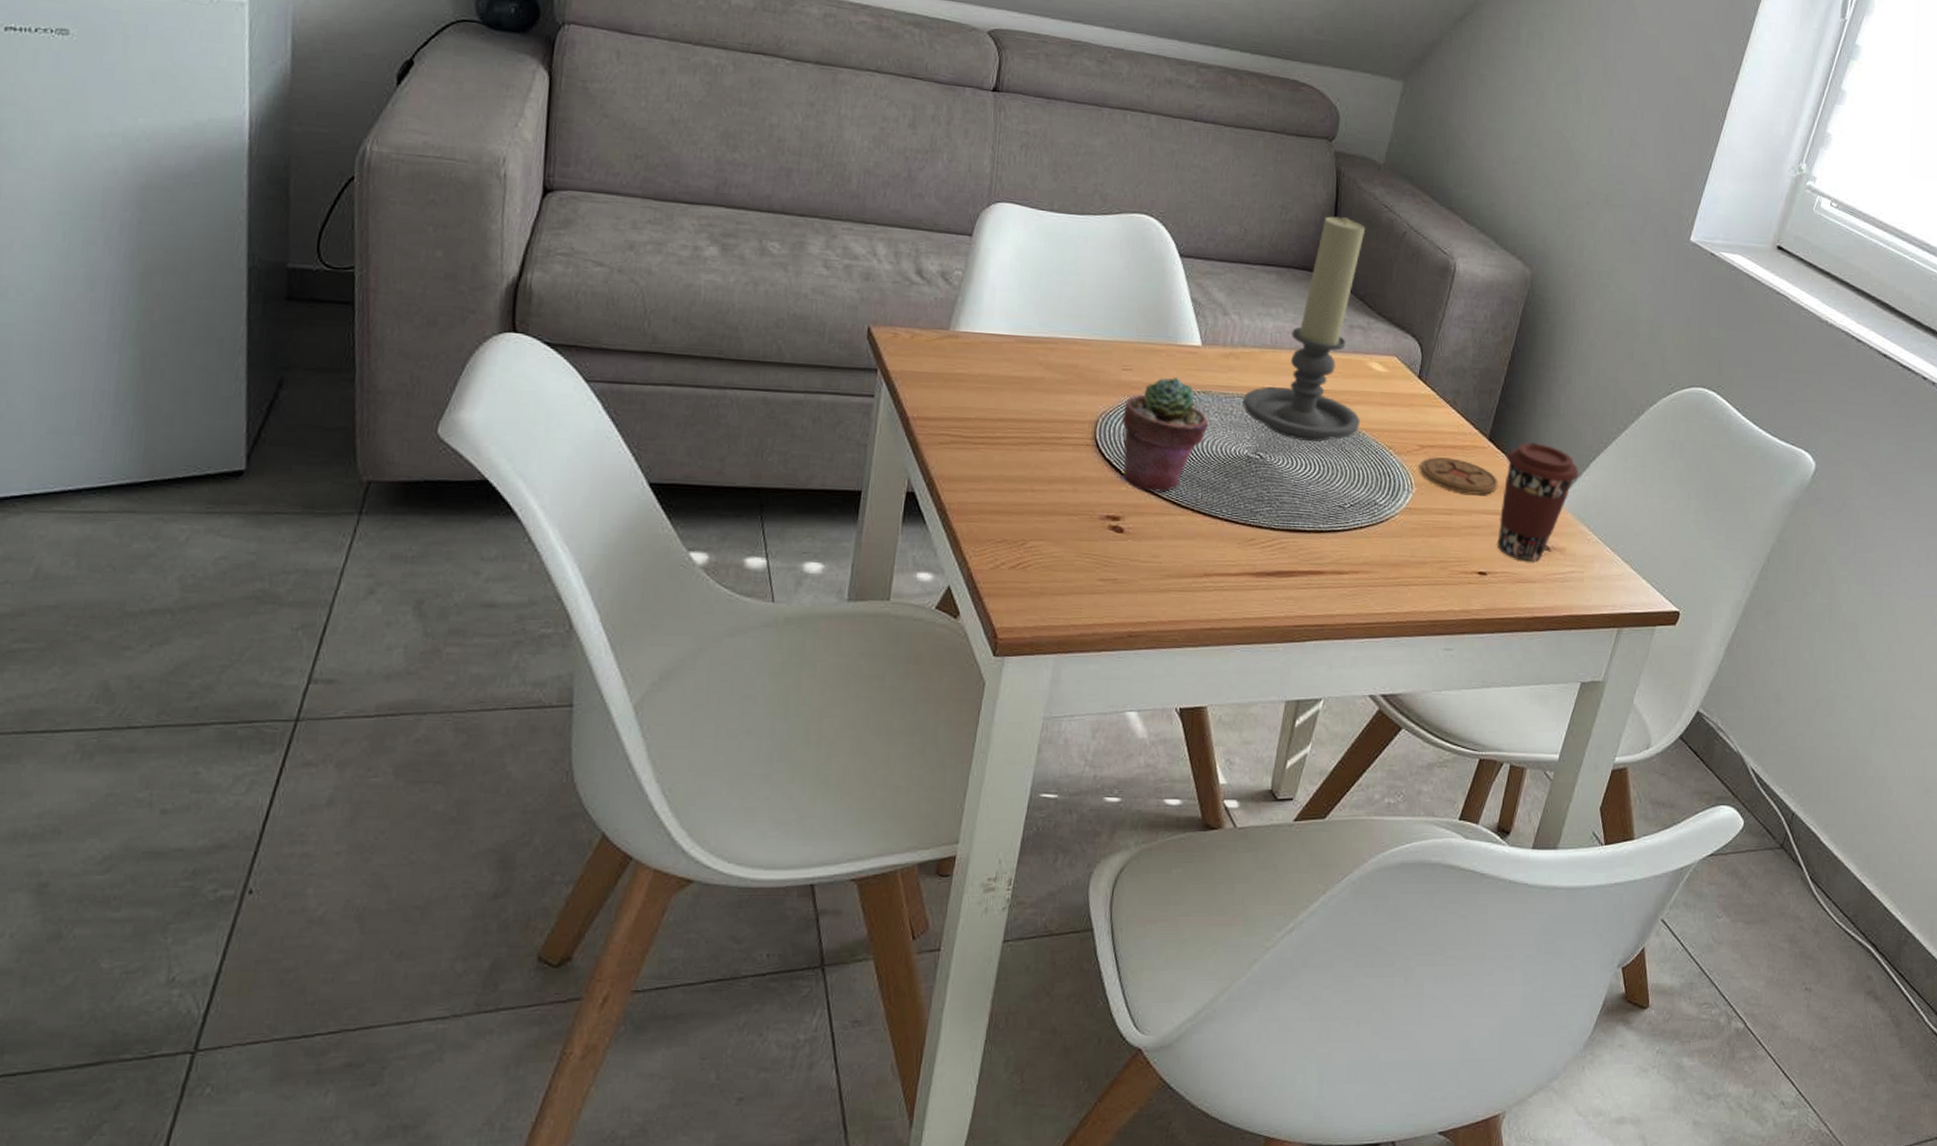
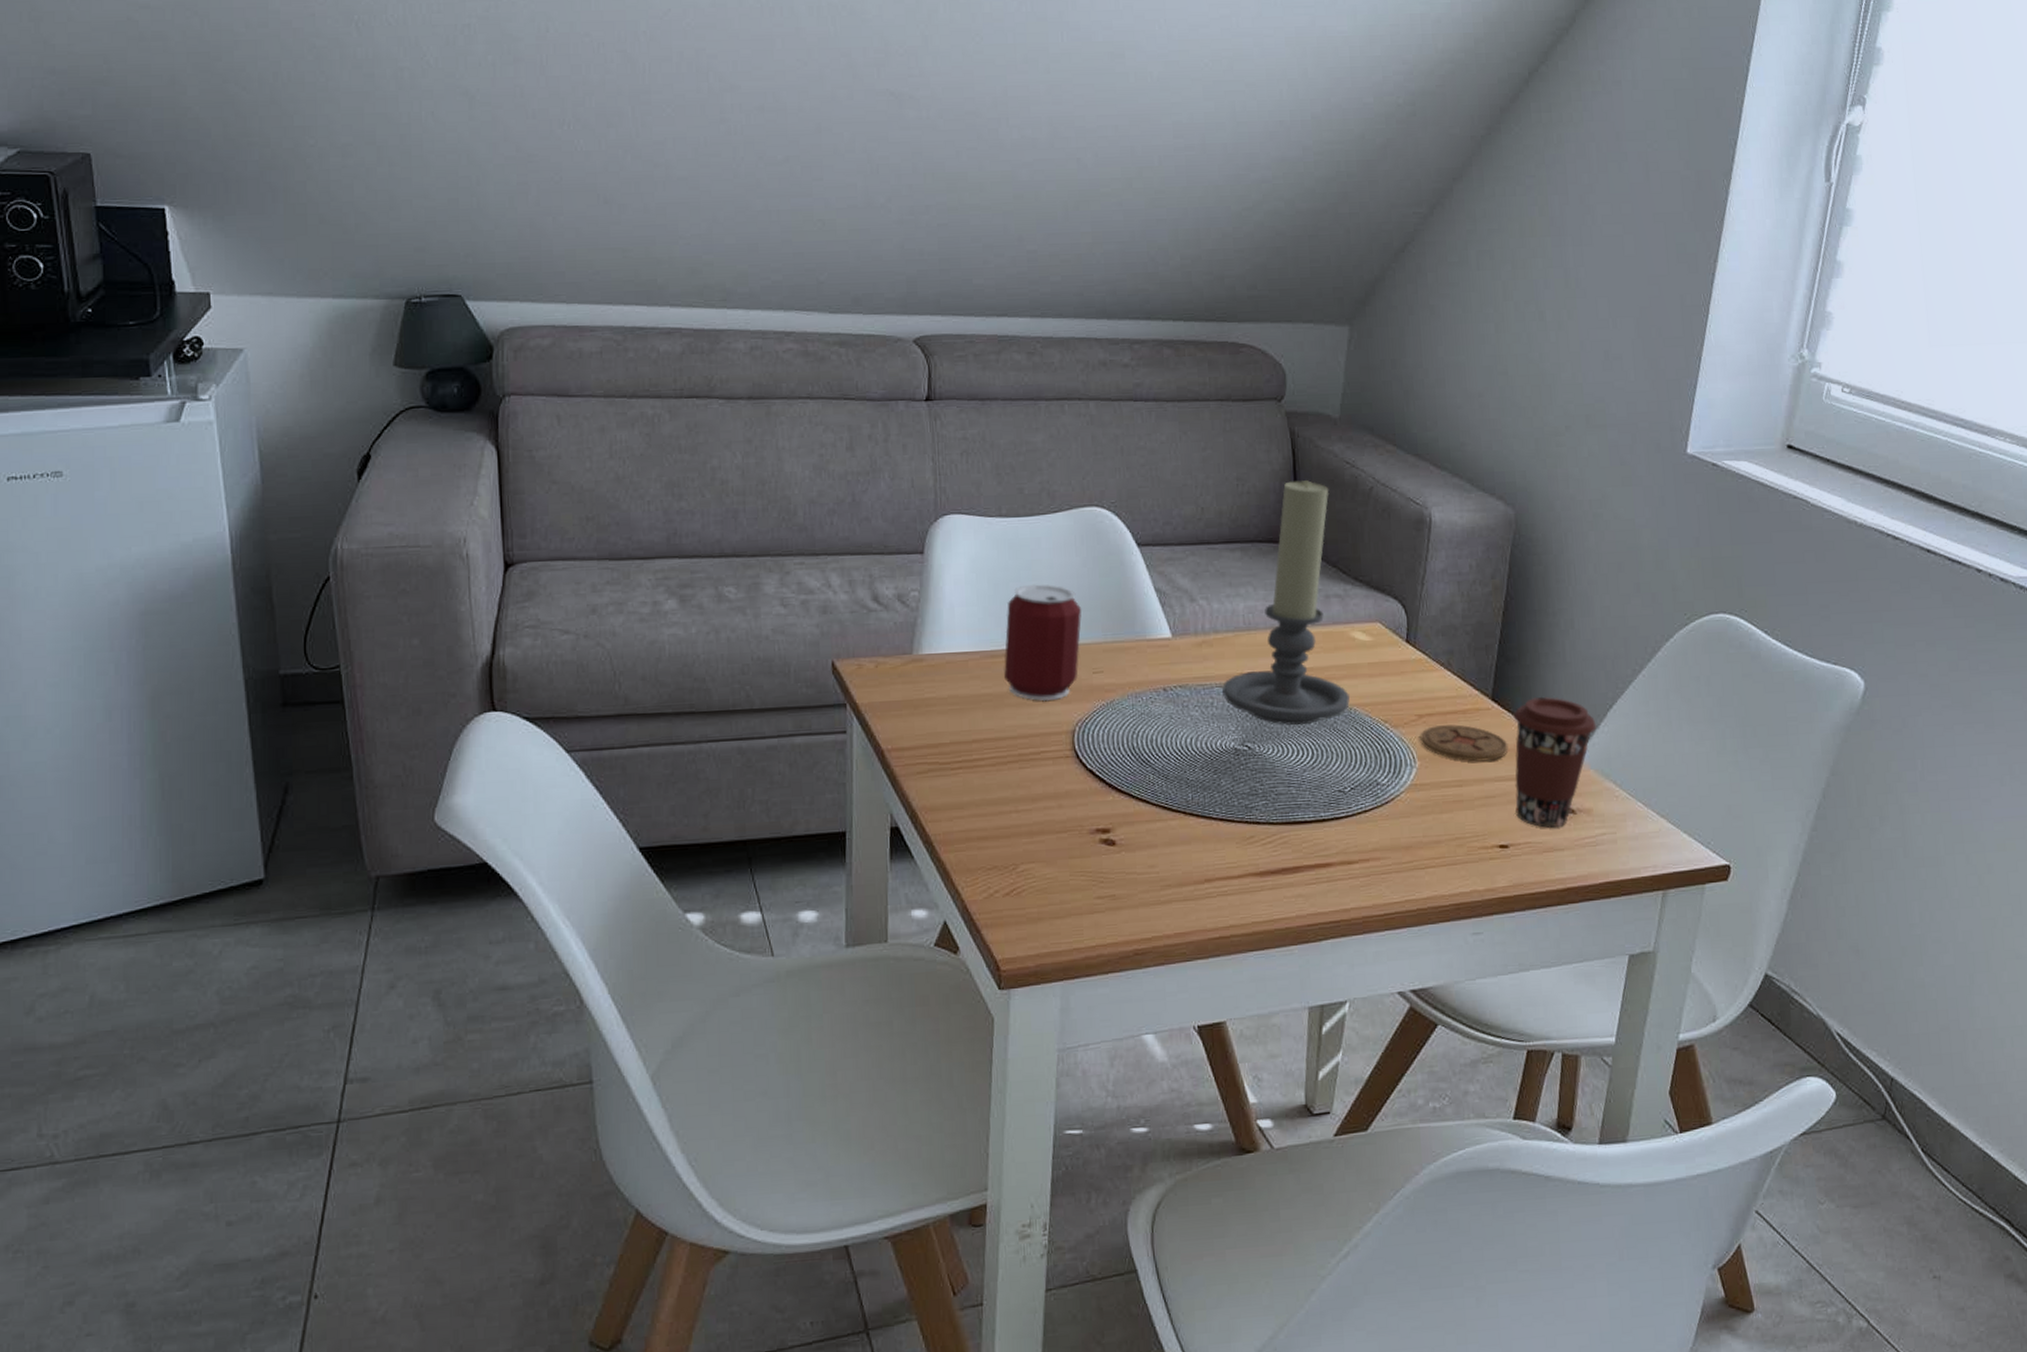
can: none [1036,278,1119,391] -> present [1004,584,1082,702]
potted succulent: present [1121,378,1209,492] -> none [1099,675,1190,799]

